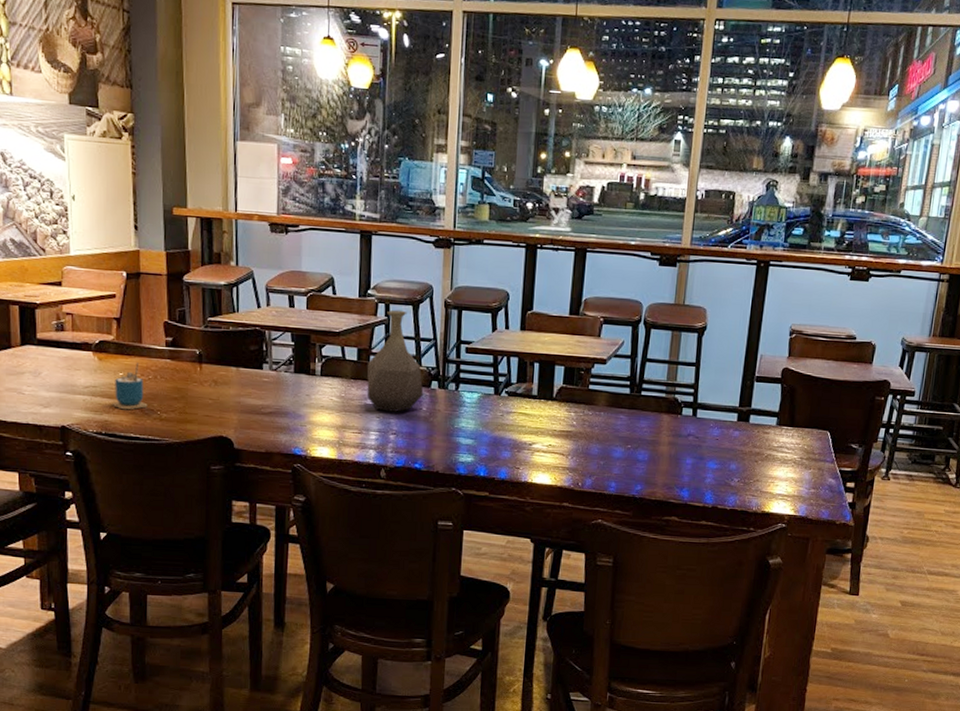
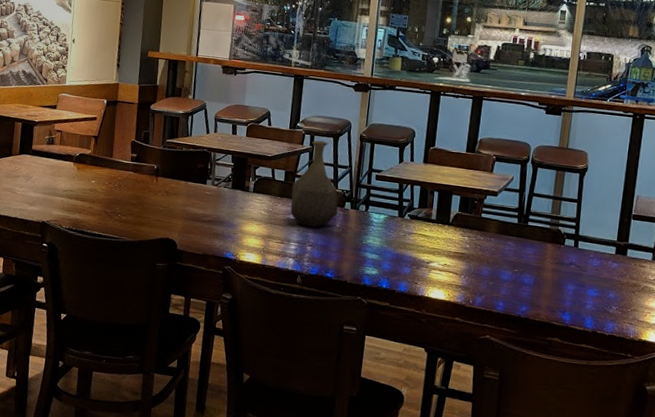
cup: present [112,363,148,410] -> none [83,173,112,212]

